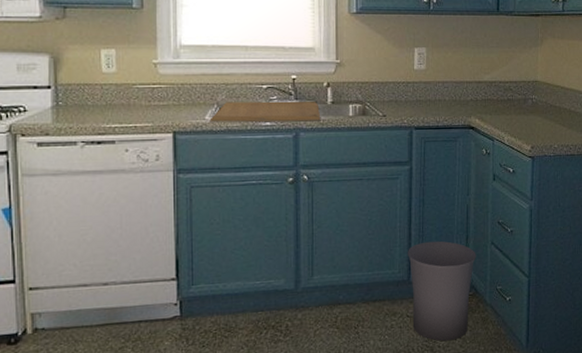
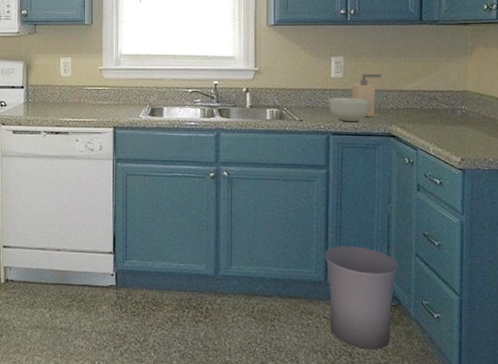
chopping board: present [209,101,321,123] -> none [143,103,240,124]
bowl: none [411,89,453,116] -> present [328,97,371,122]
soap dispenser: none [435,65,463,109] -> present [352,73,382,117]

